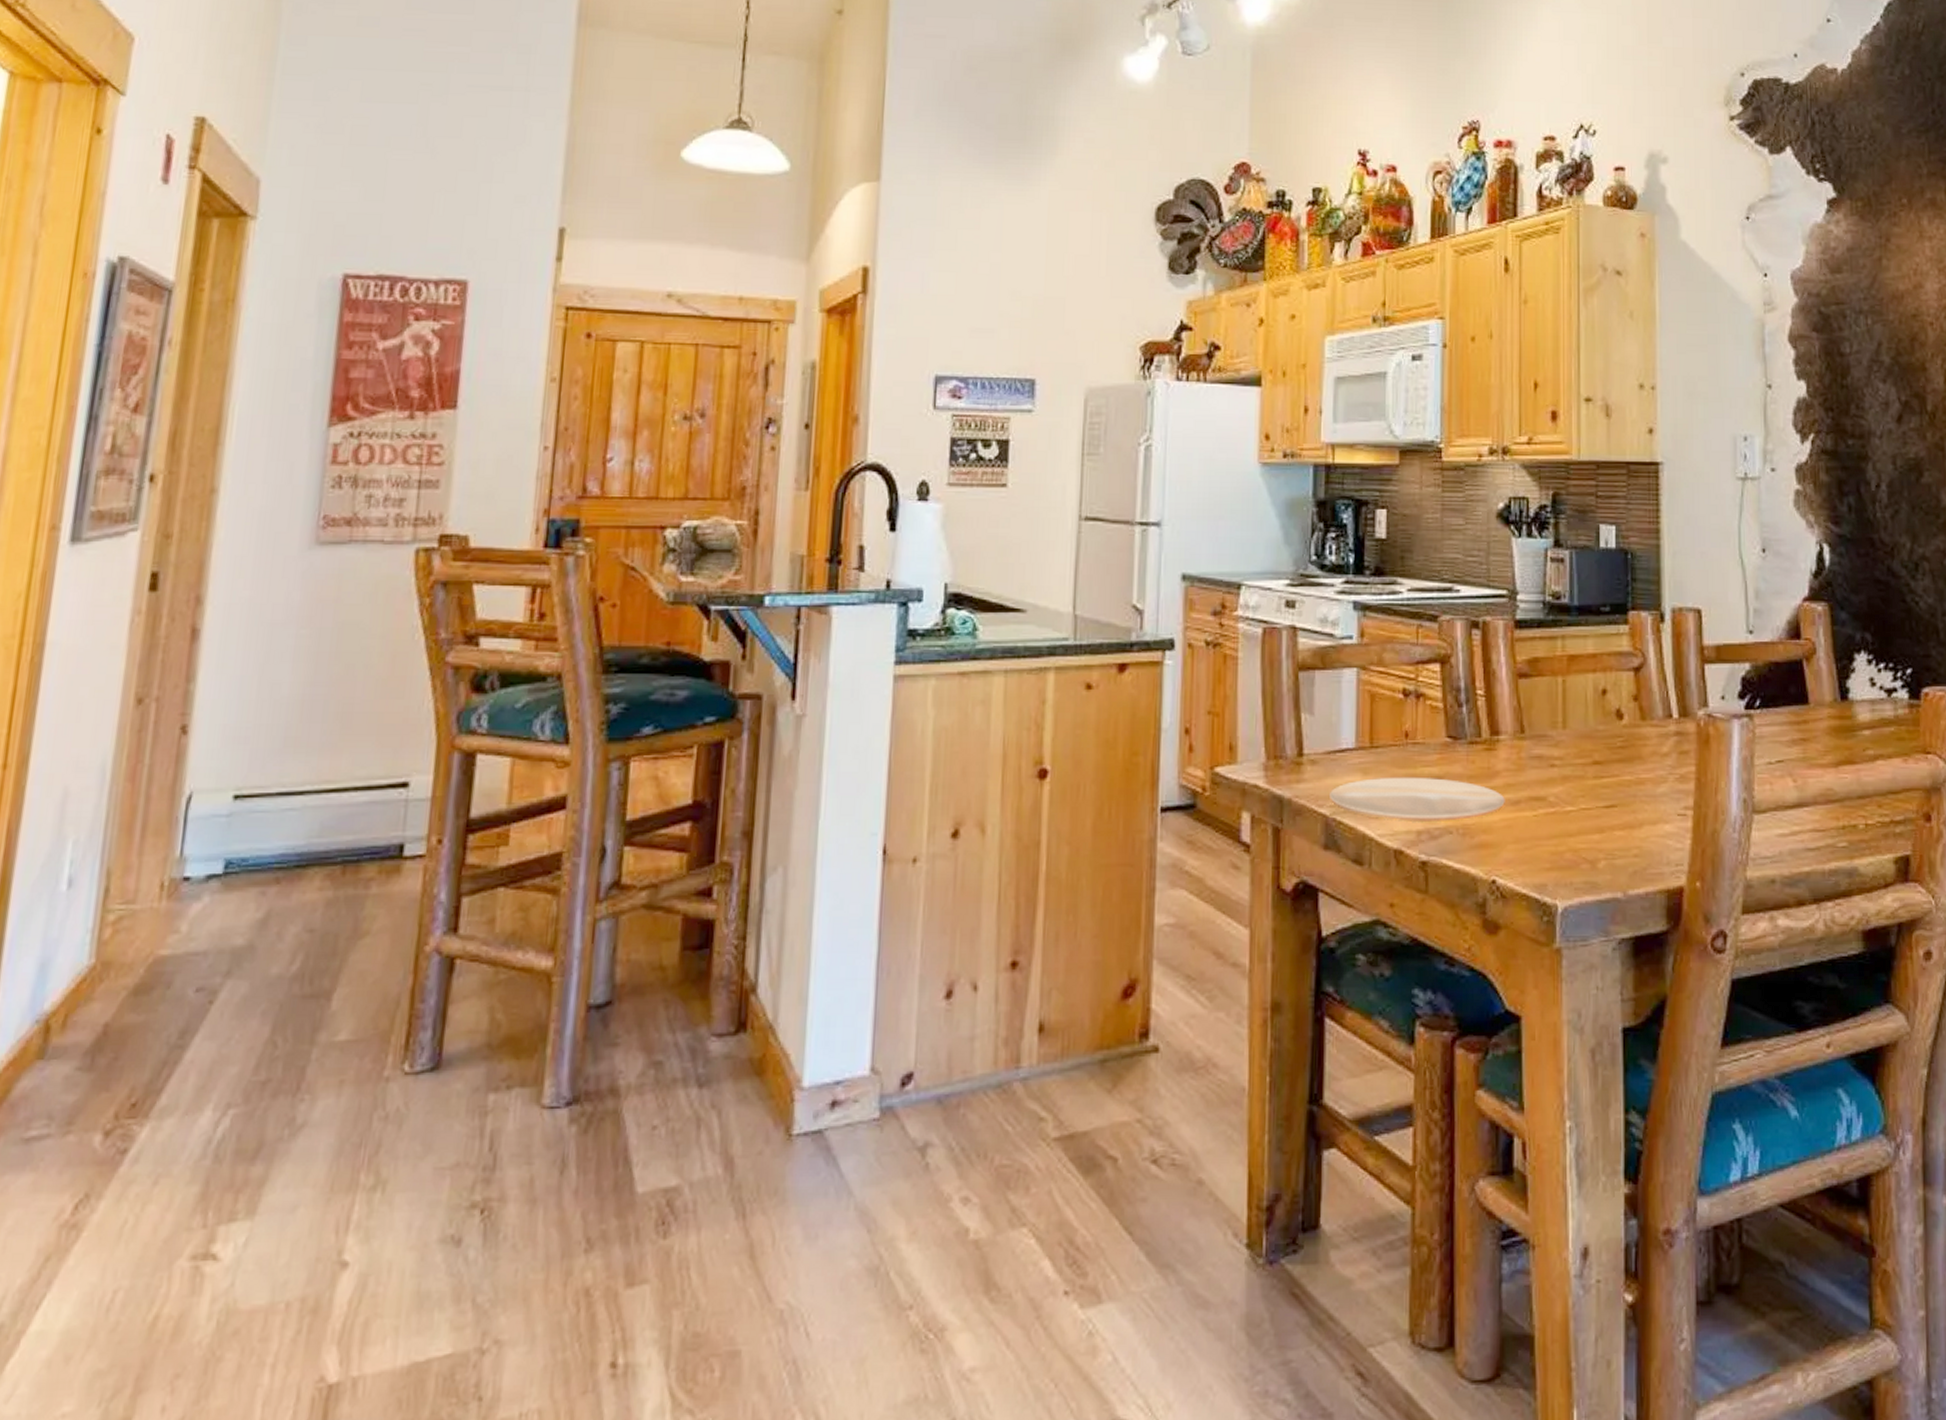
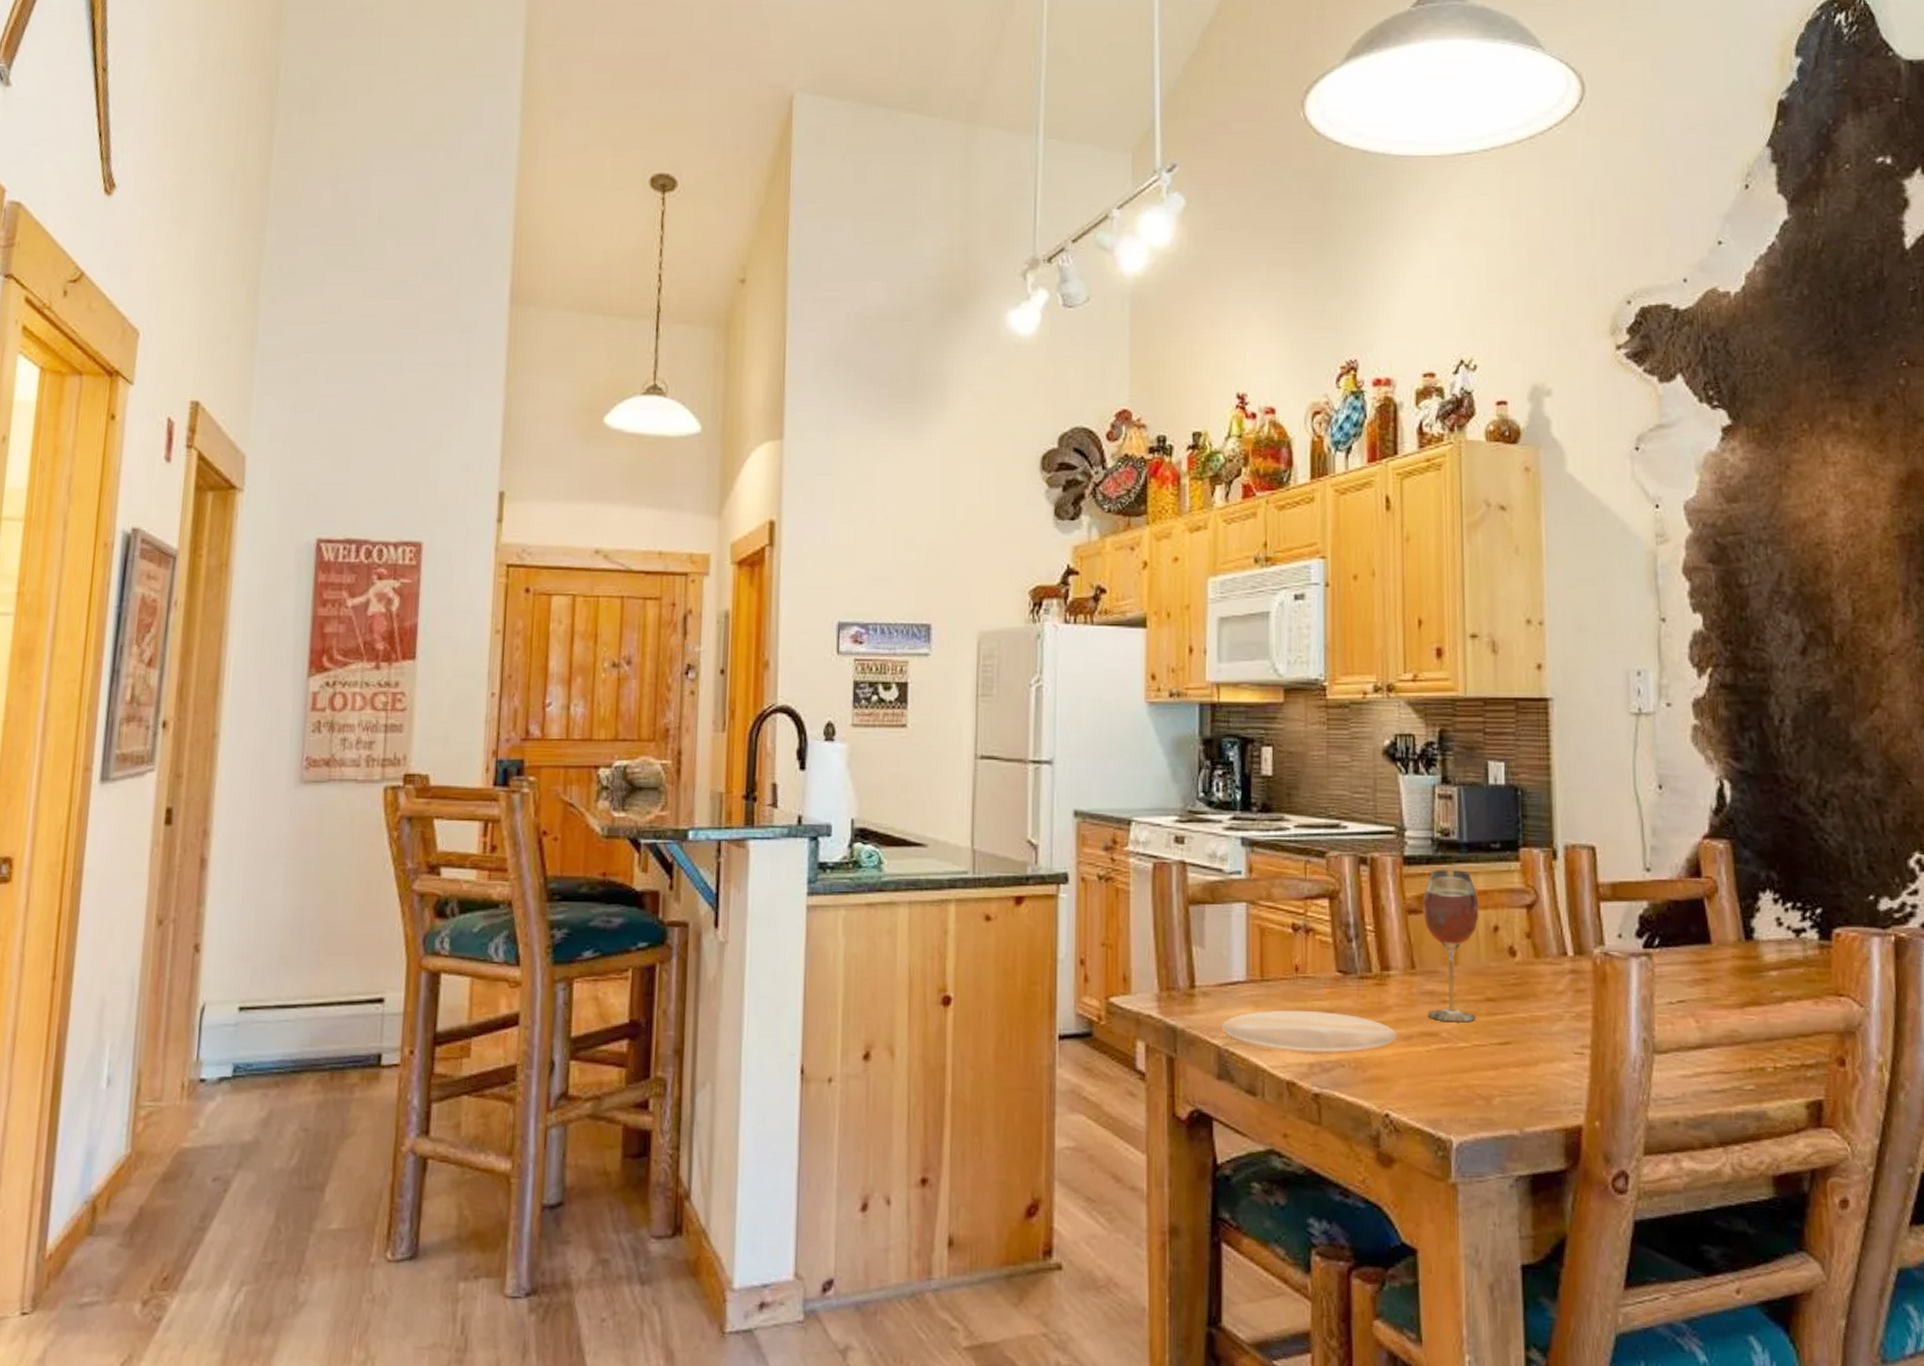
wineglass: none [1533,633,1588,786] -> present [1422,870,1479,1023]

